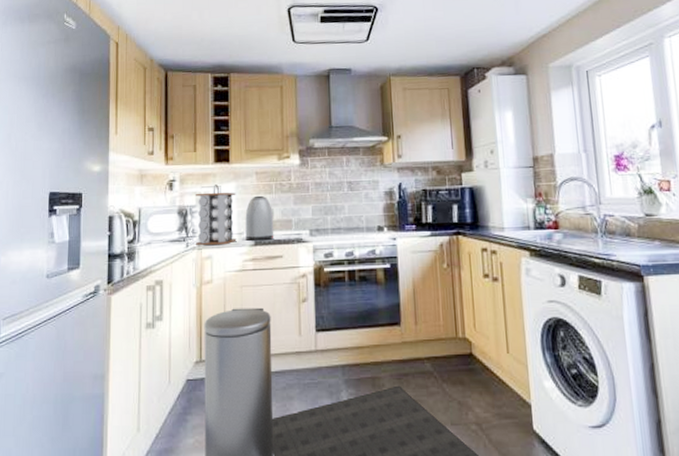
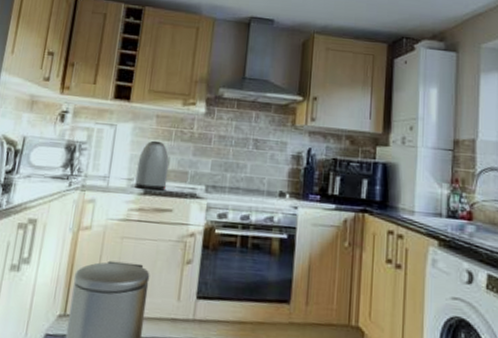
spice rack: present [196,184,237,246] -> none [79,122,132,190]

